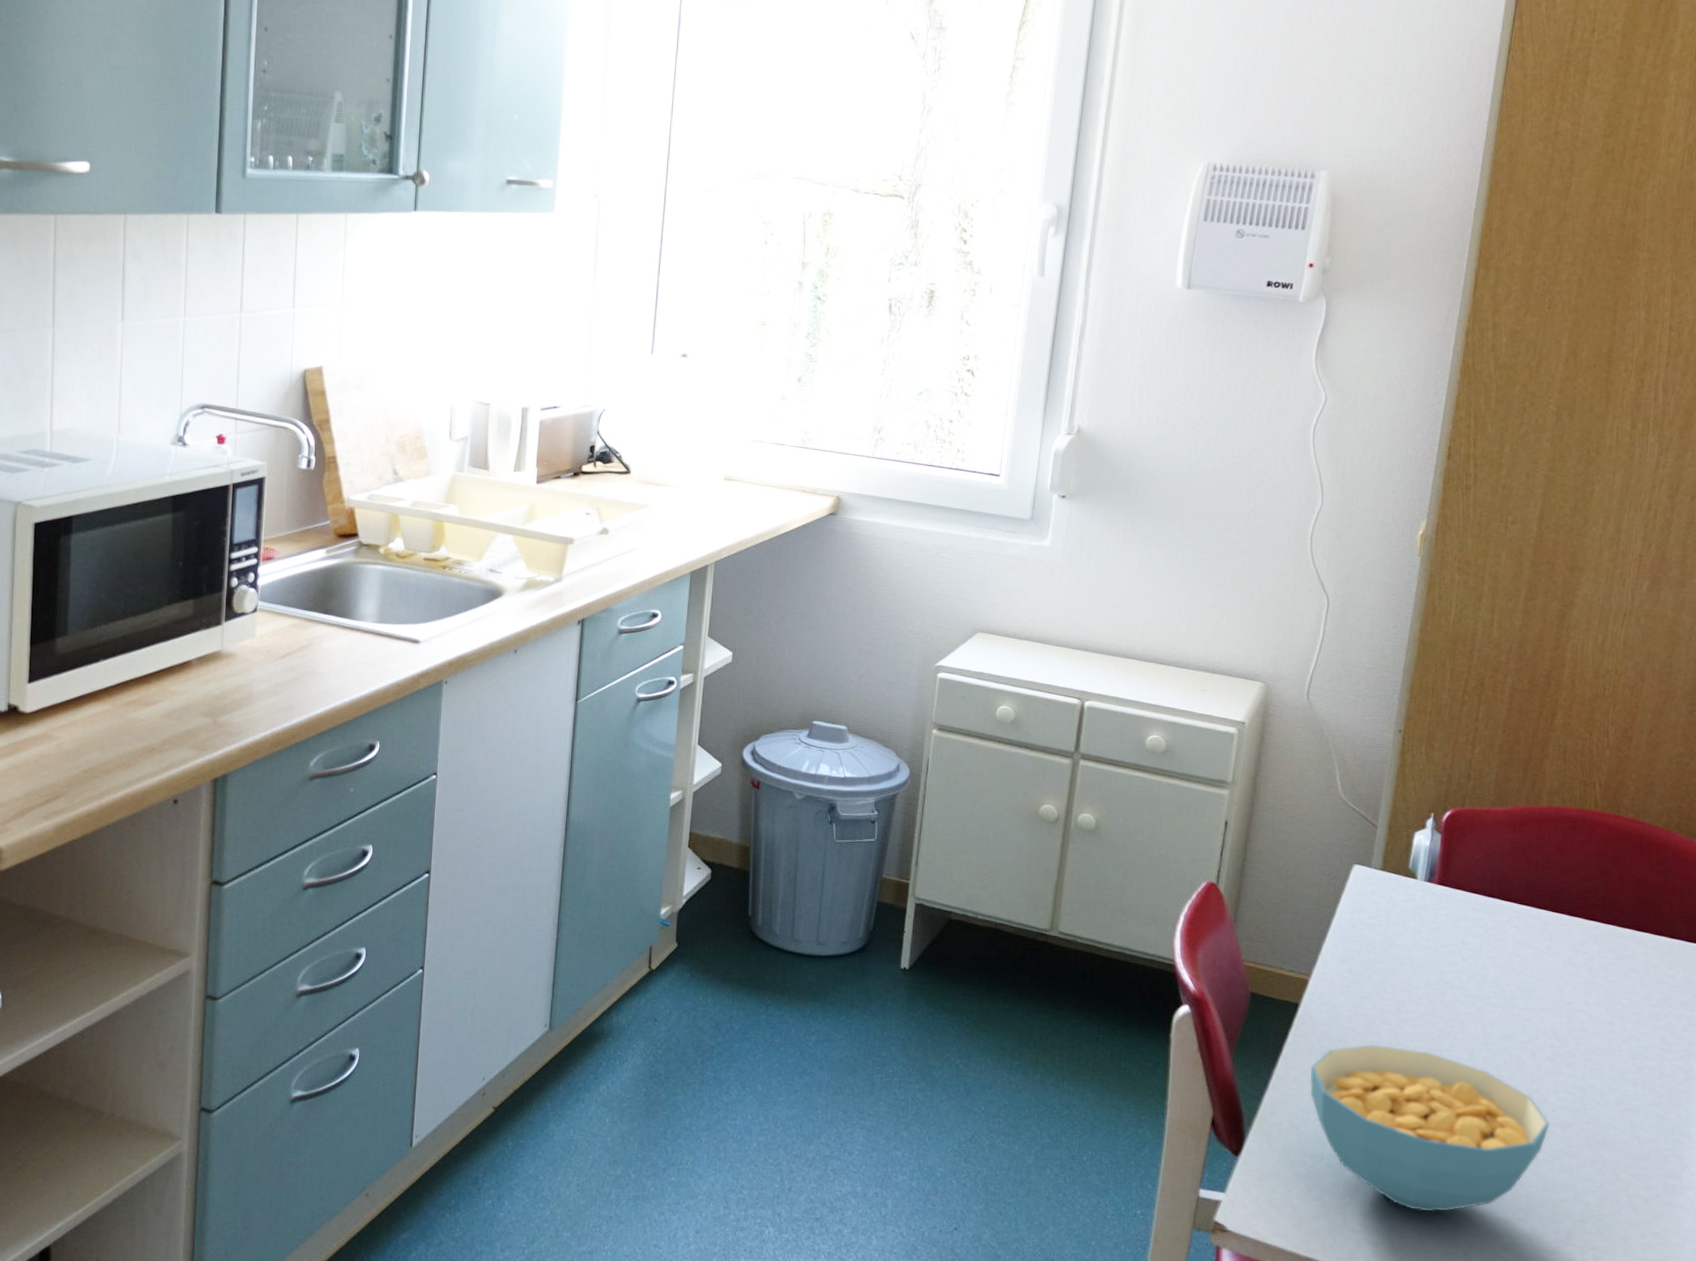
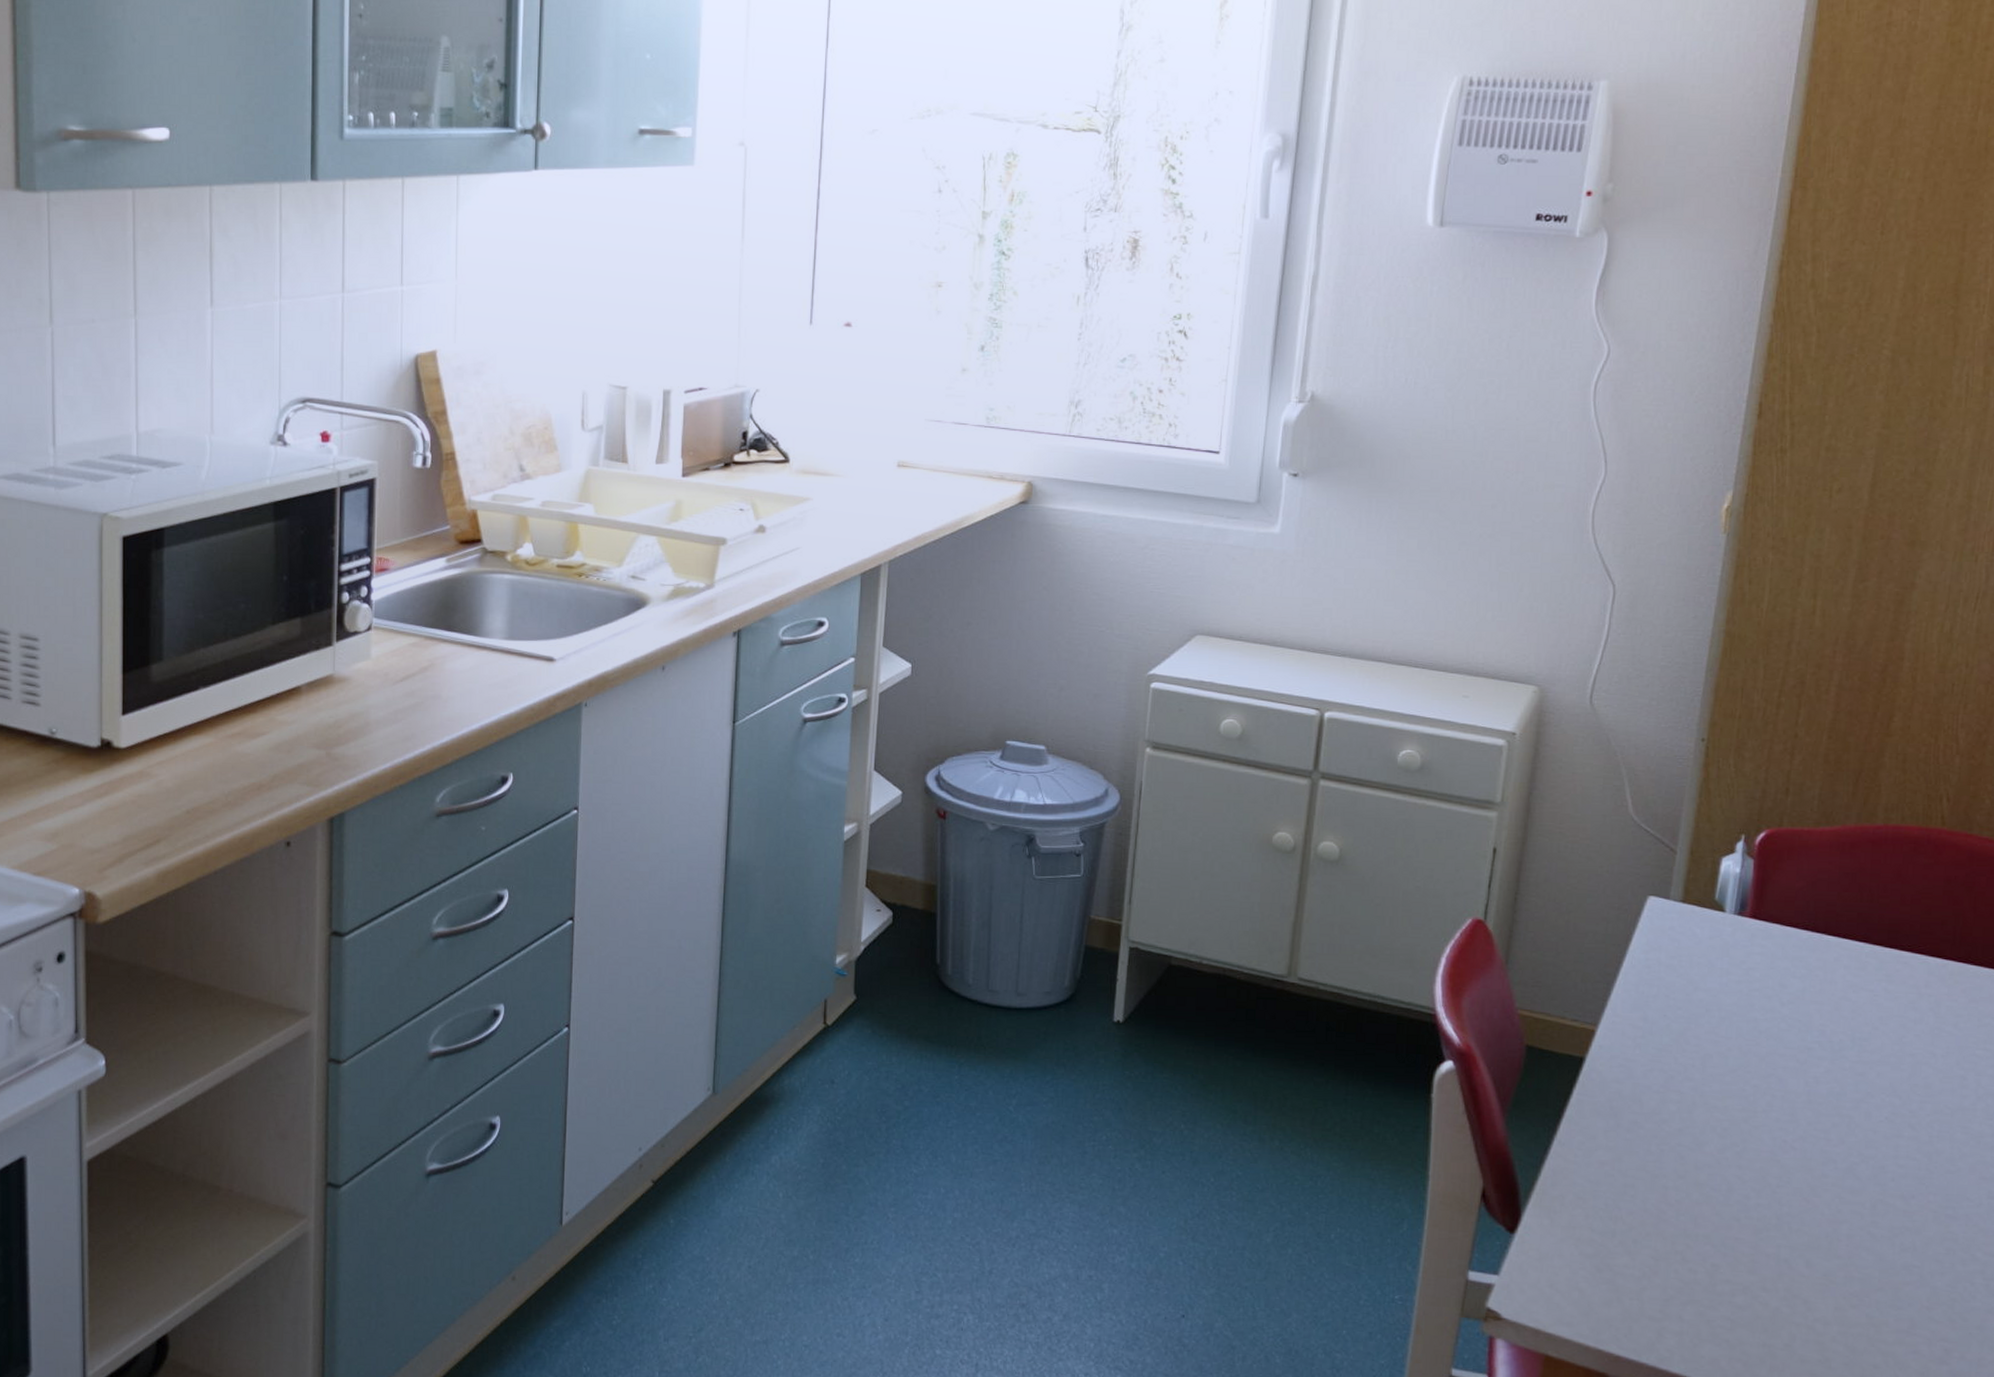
cereal bowl: present [1310,1044,1550,1212] -> none [1598,1103,1888,1297]

